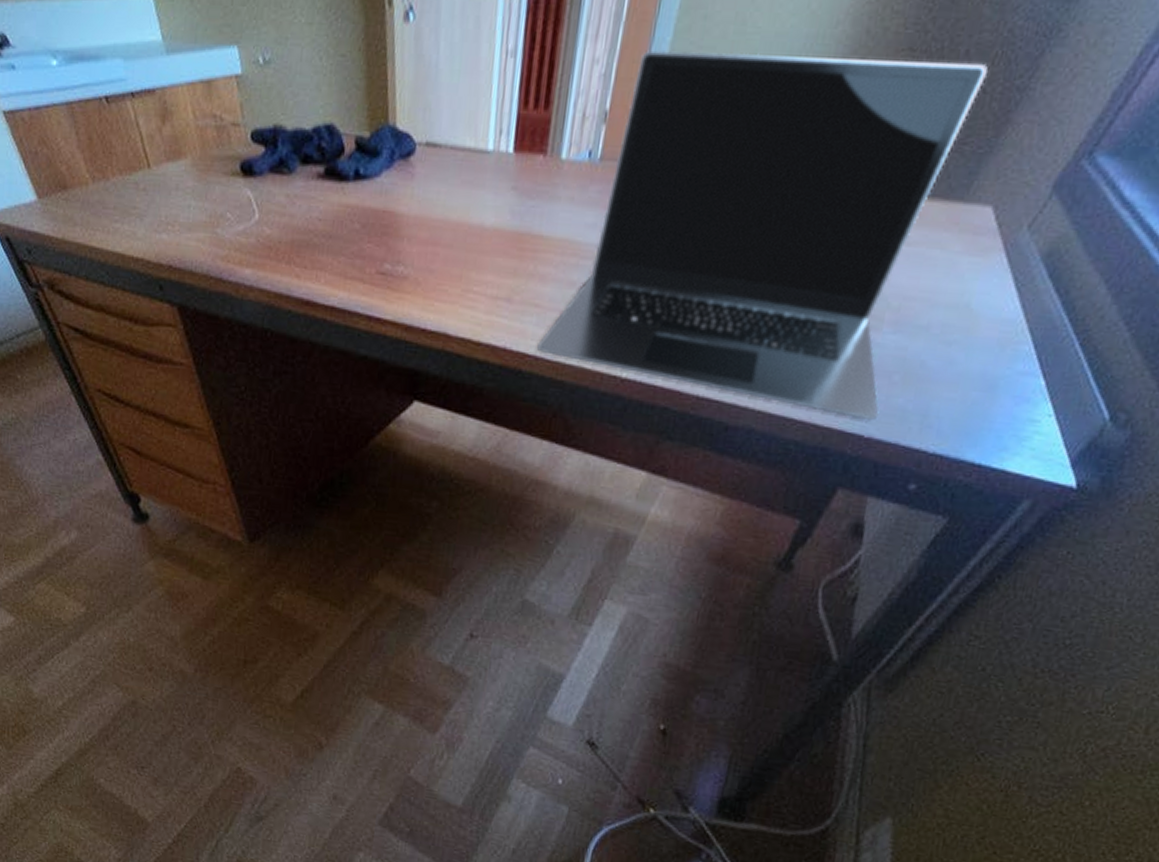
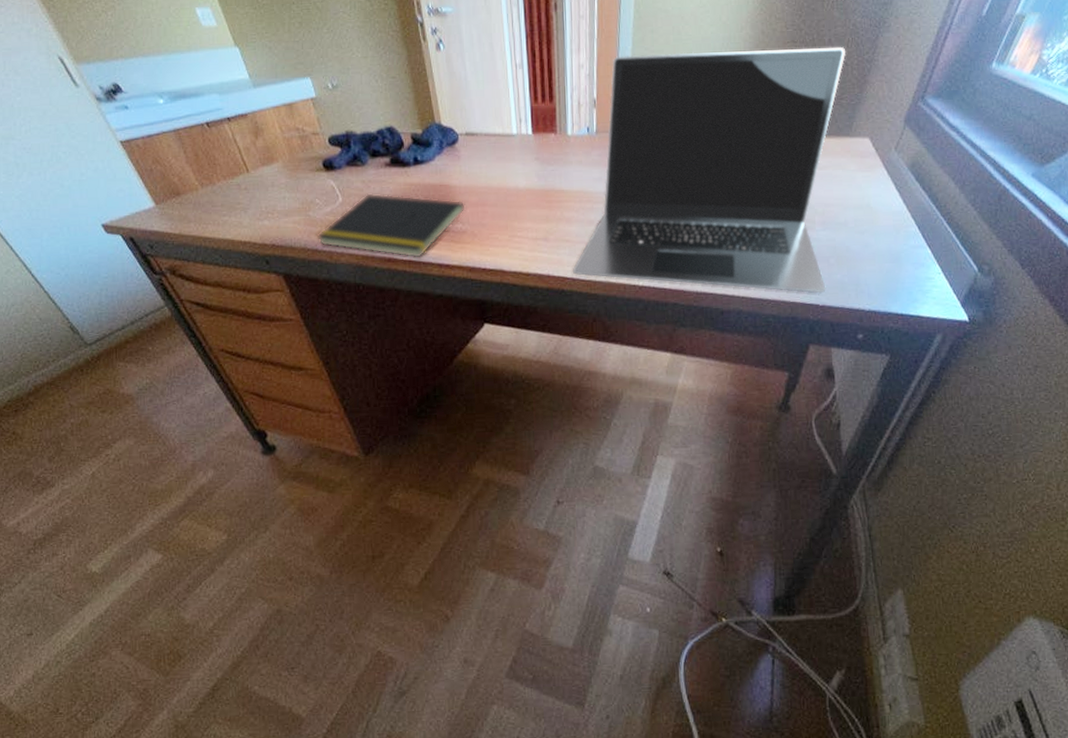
notepad: none [223,212,412,305] -> present [317,193,466,258]

